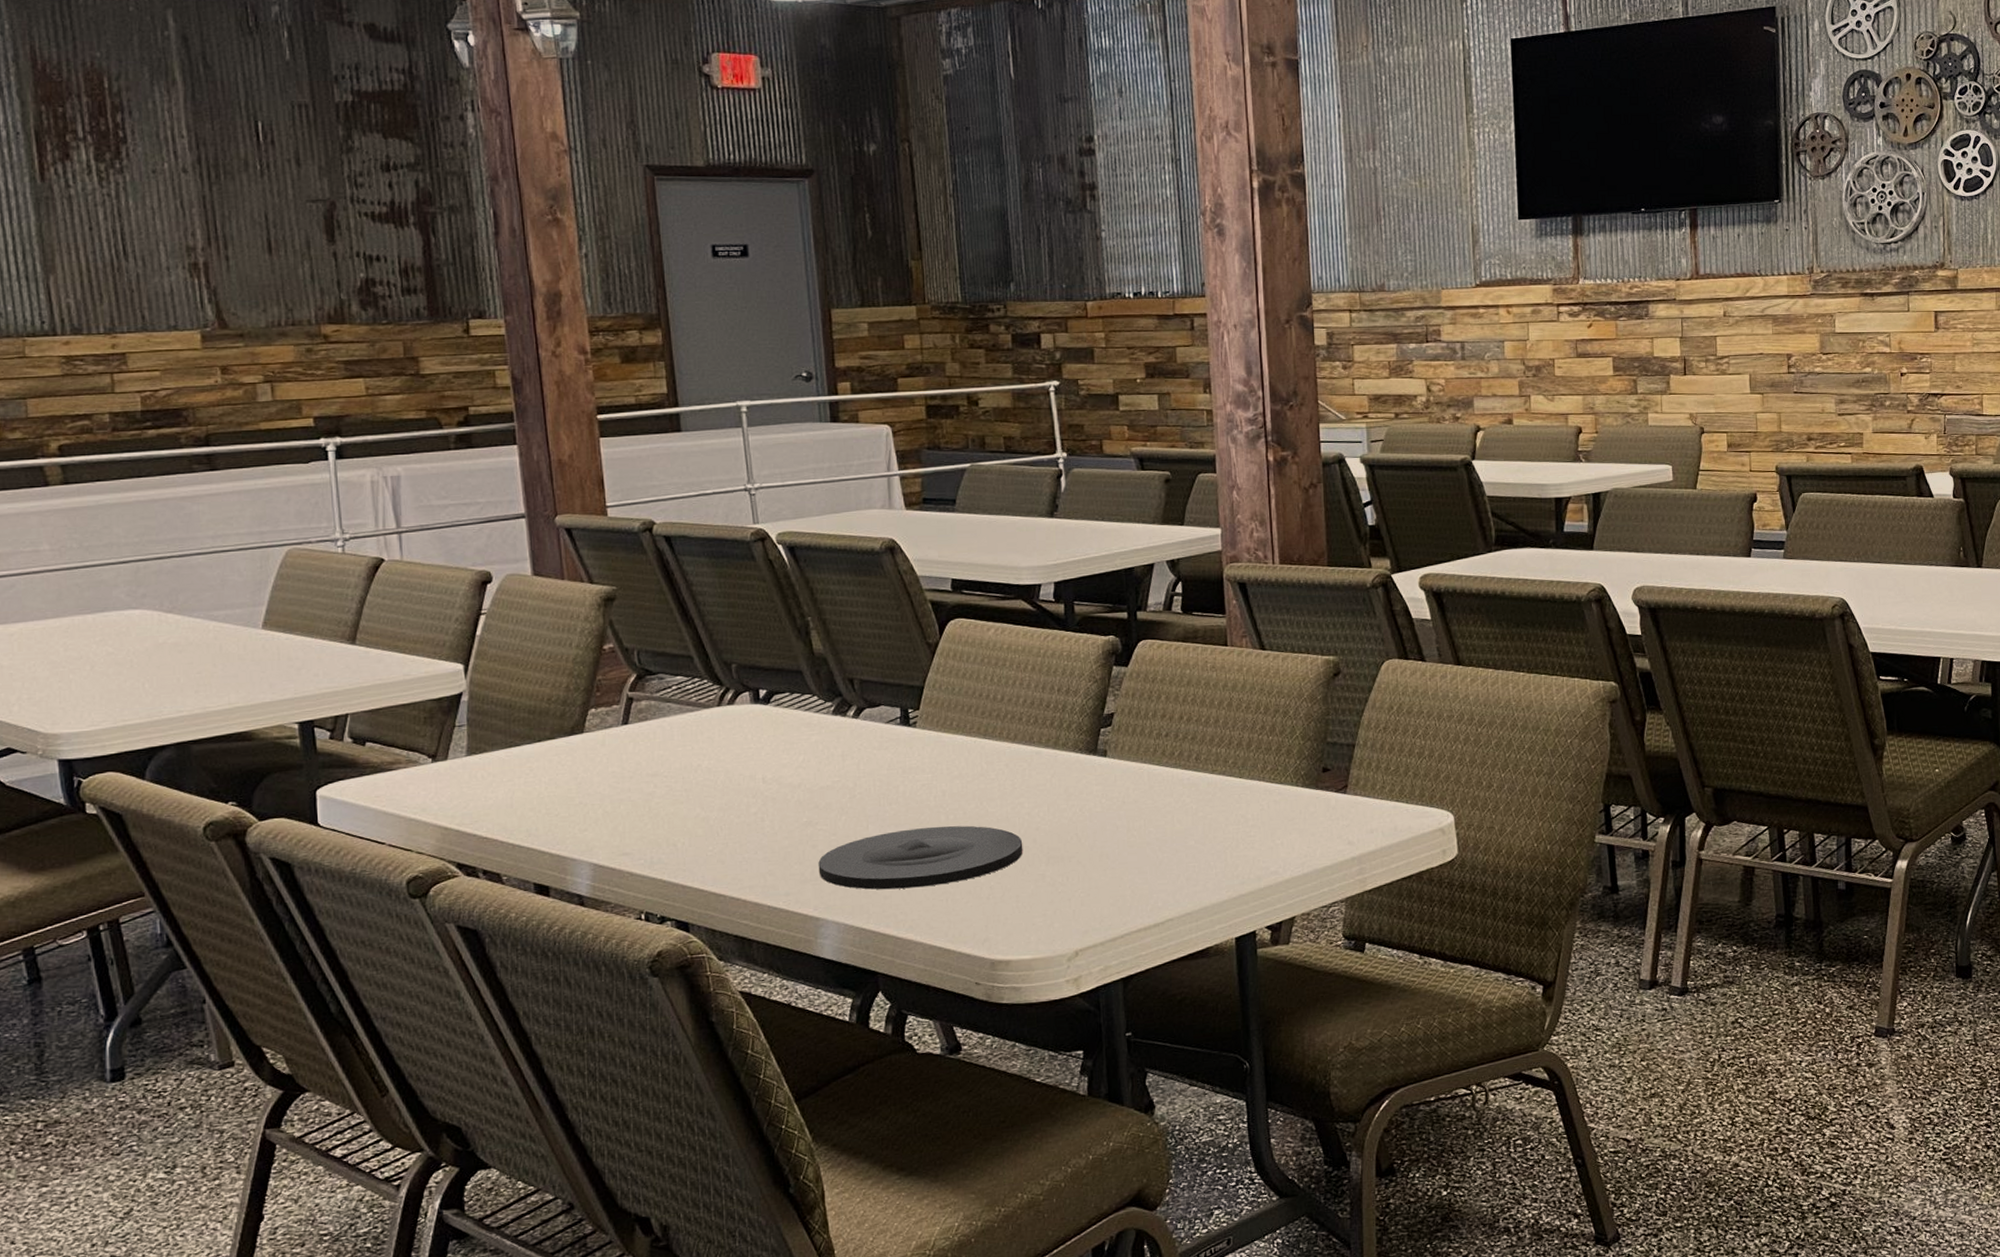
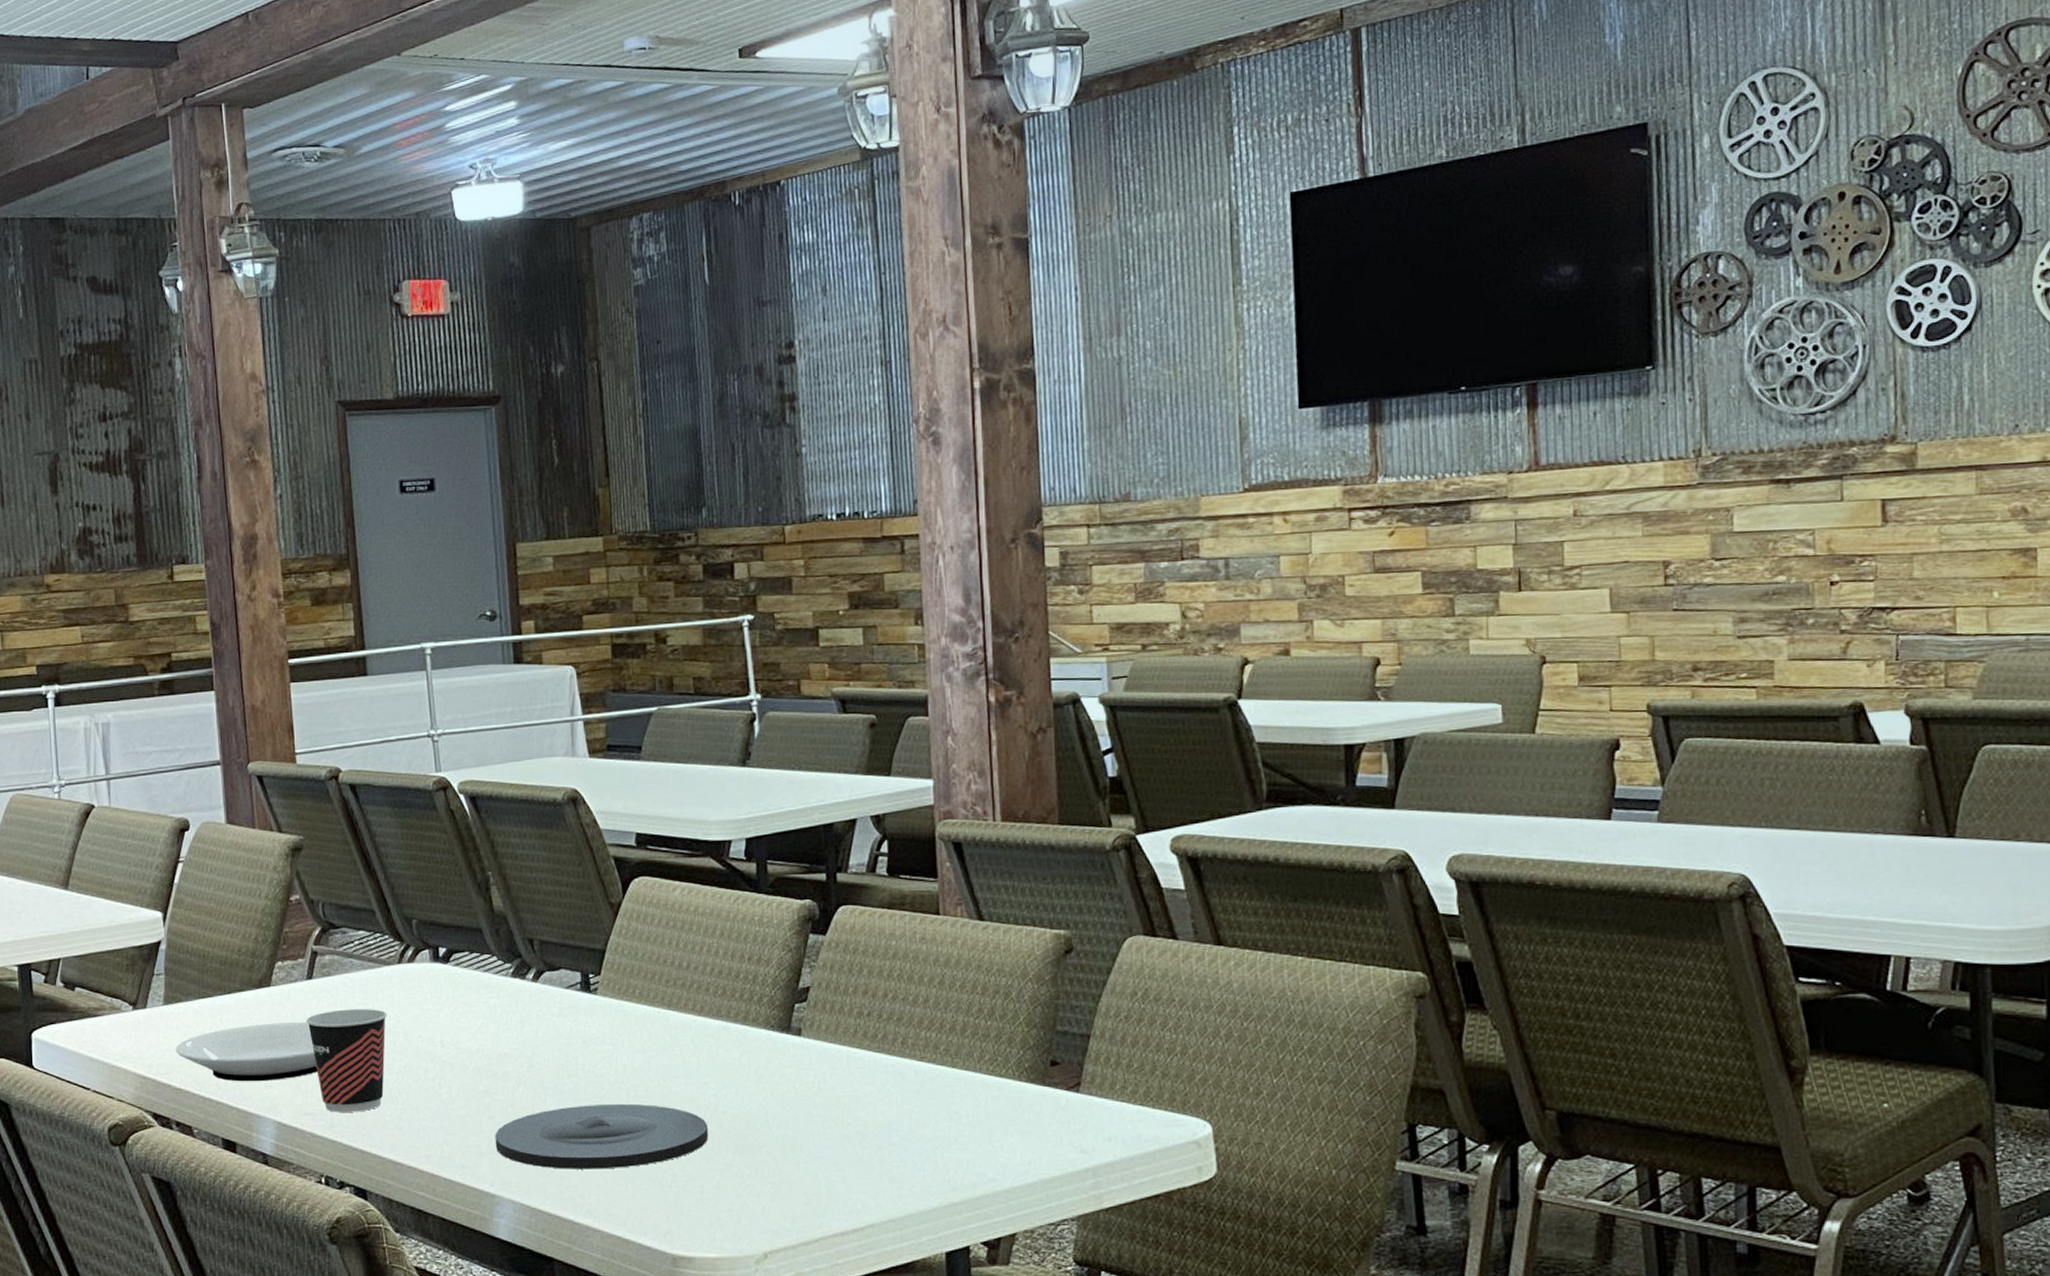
plate: none [481,765,635,827] -> present [176,1021,318,1082]
cup: none [622,750,707,851] -> present [306,1009,387,1112]

